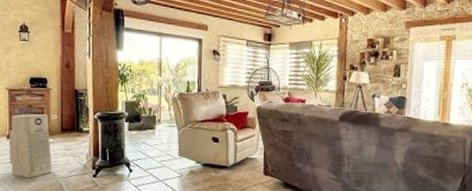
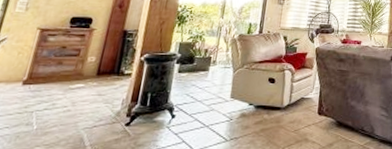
air purifier: present [8,113,53,178] -> none [17,55,84,131]

